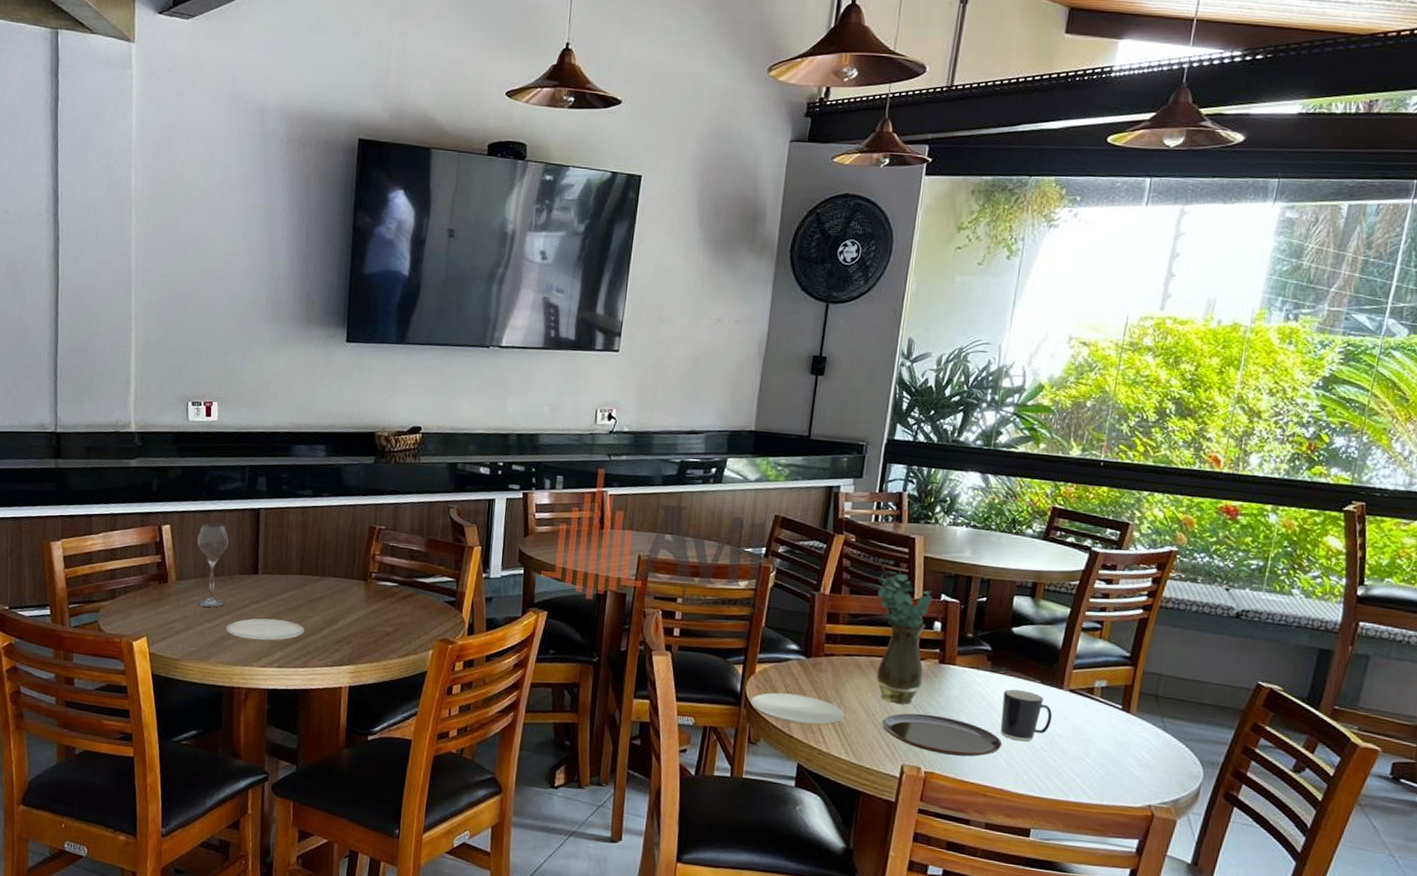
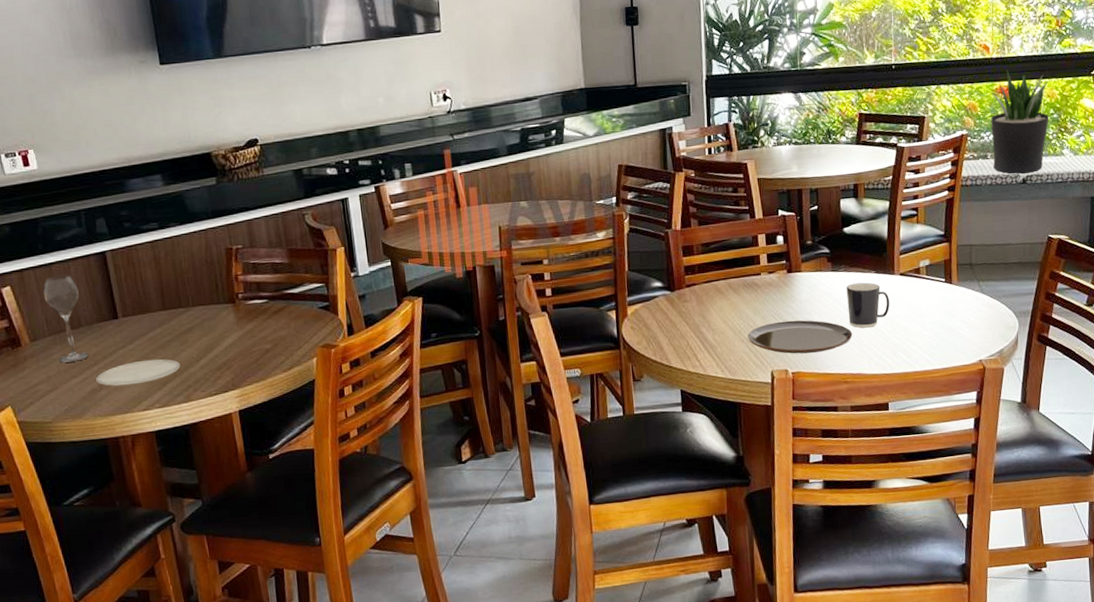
plate: present [750,692,845,726] -> none [628,326,714,355]
vase: present [876,566,933,704] -> none [721,194,776,317]
planter: none [1203,489,1288,608] -> present [991,70,1049,174]

